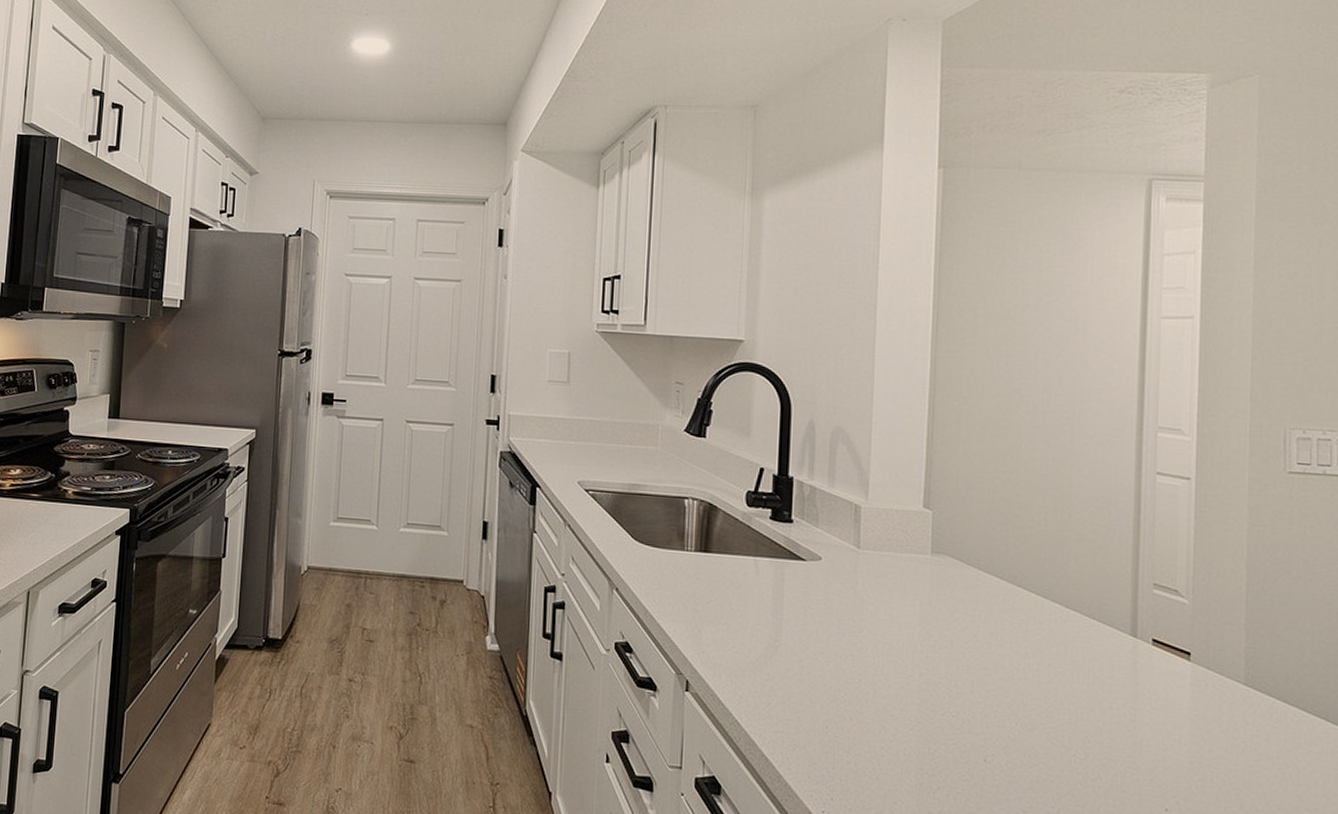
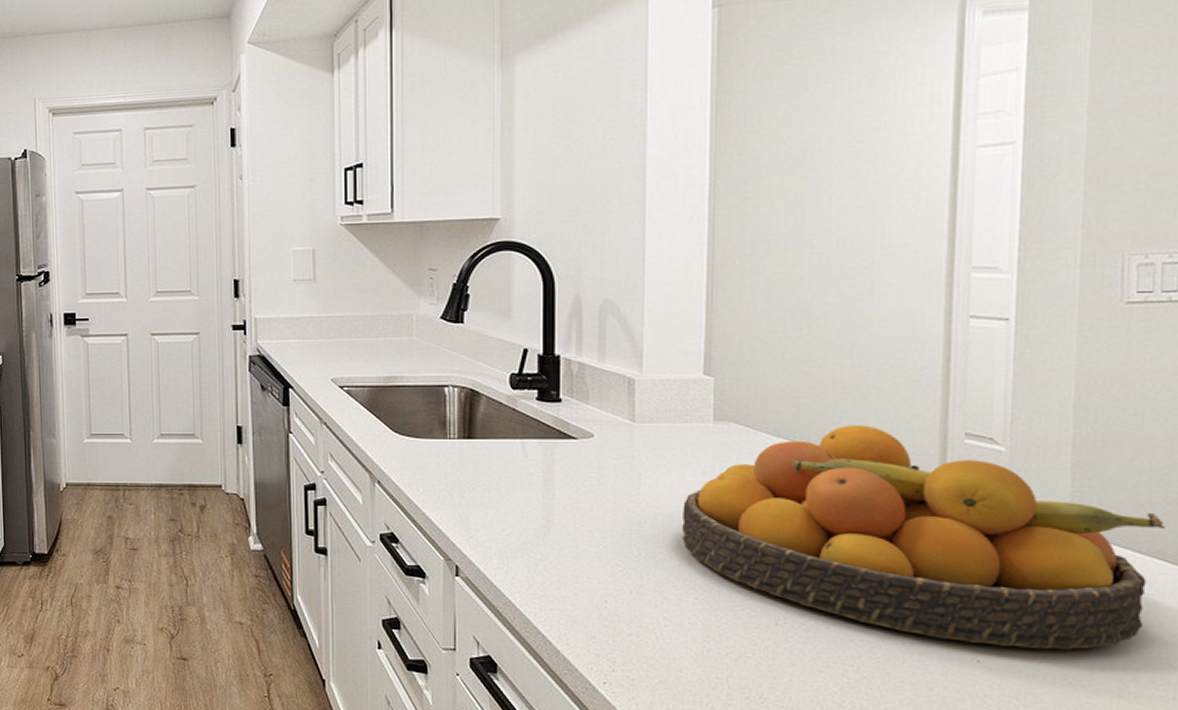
fruit bowl: none [900,567,1327,803] -> present [682,425,1165,650]

